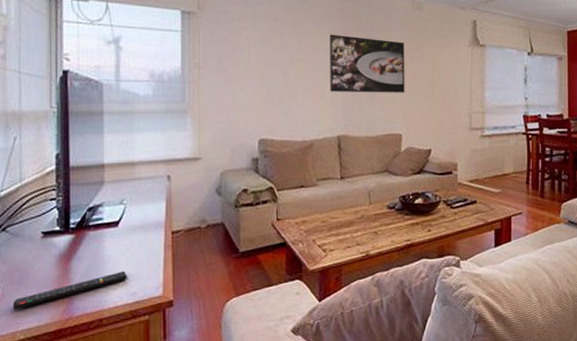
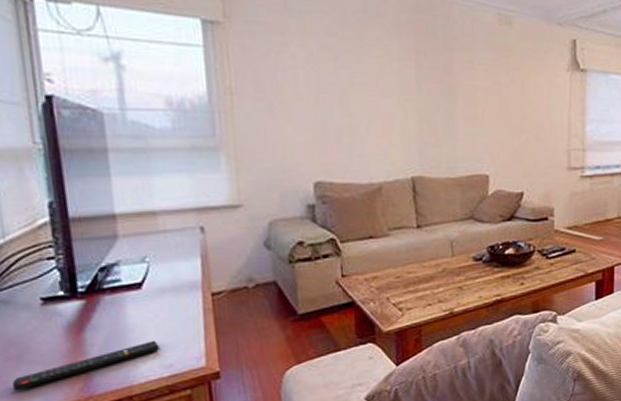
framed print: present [330,34,405,93] -> none [397,53,492,126]

